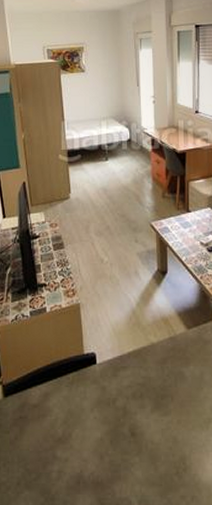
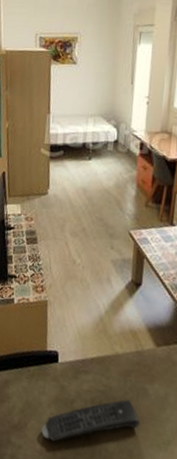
remote control: none [86,387,181,446] -> present [41,399,141,442]

